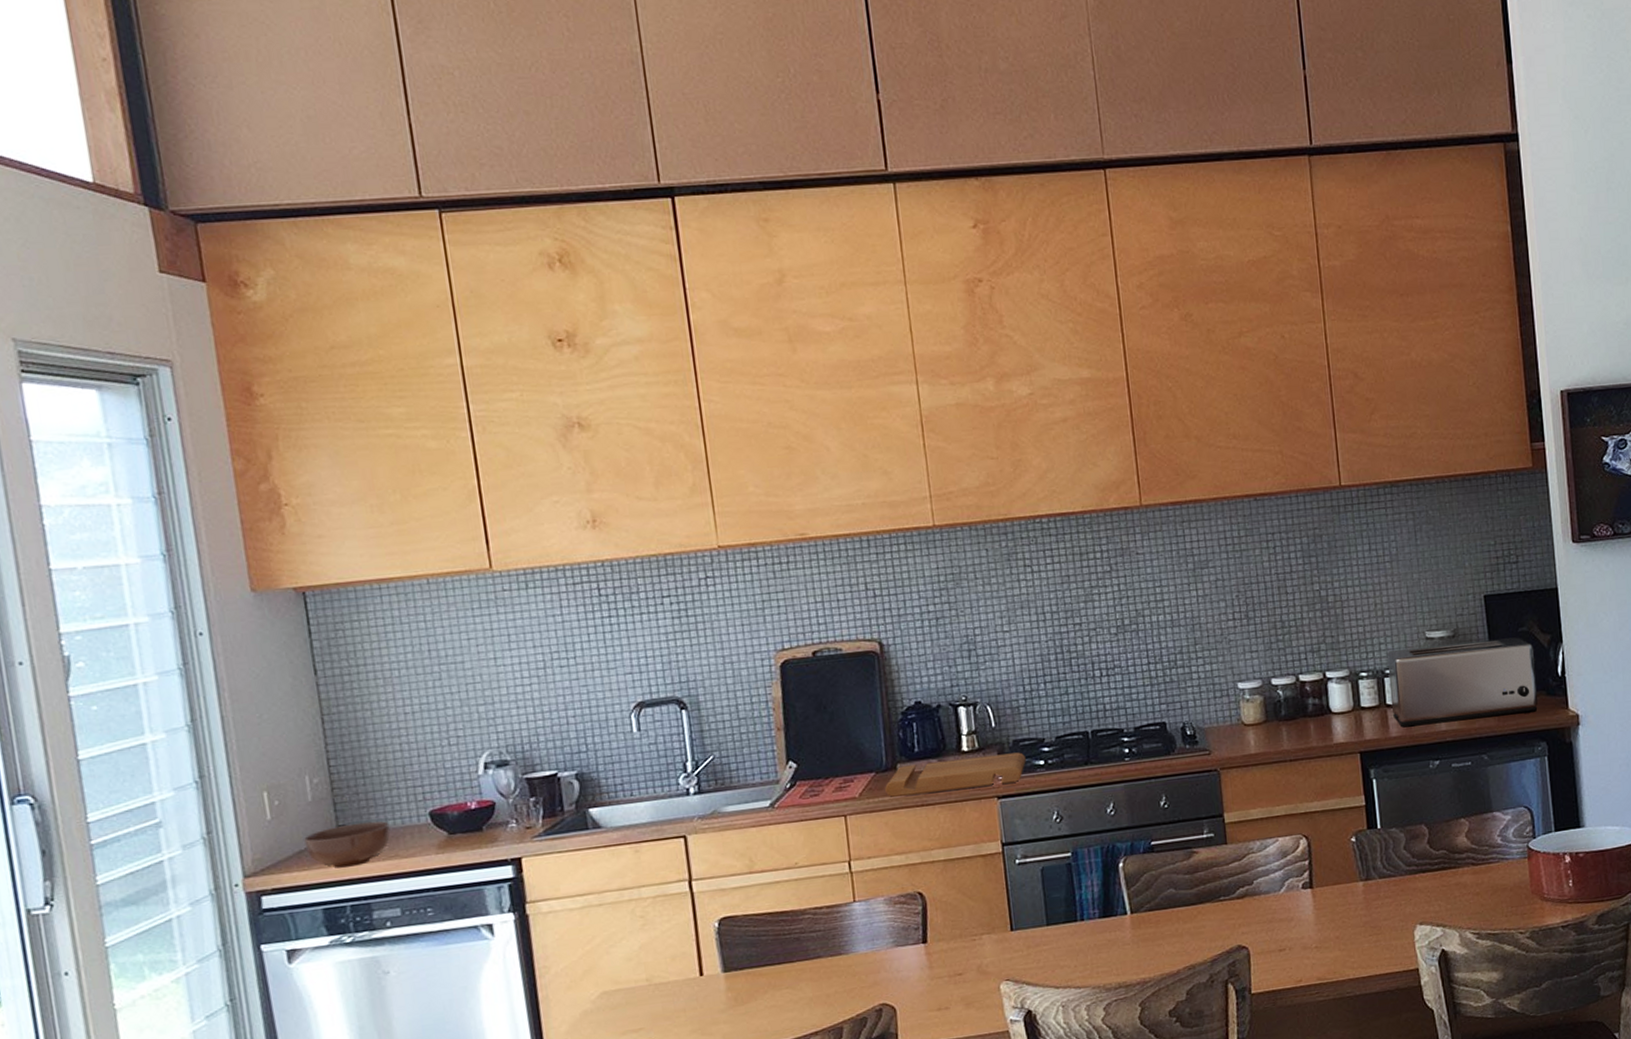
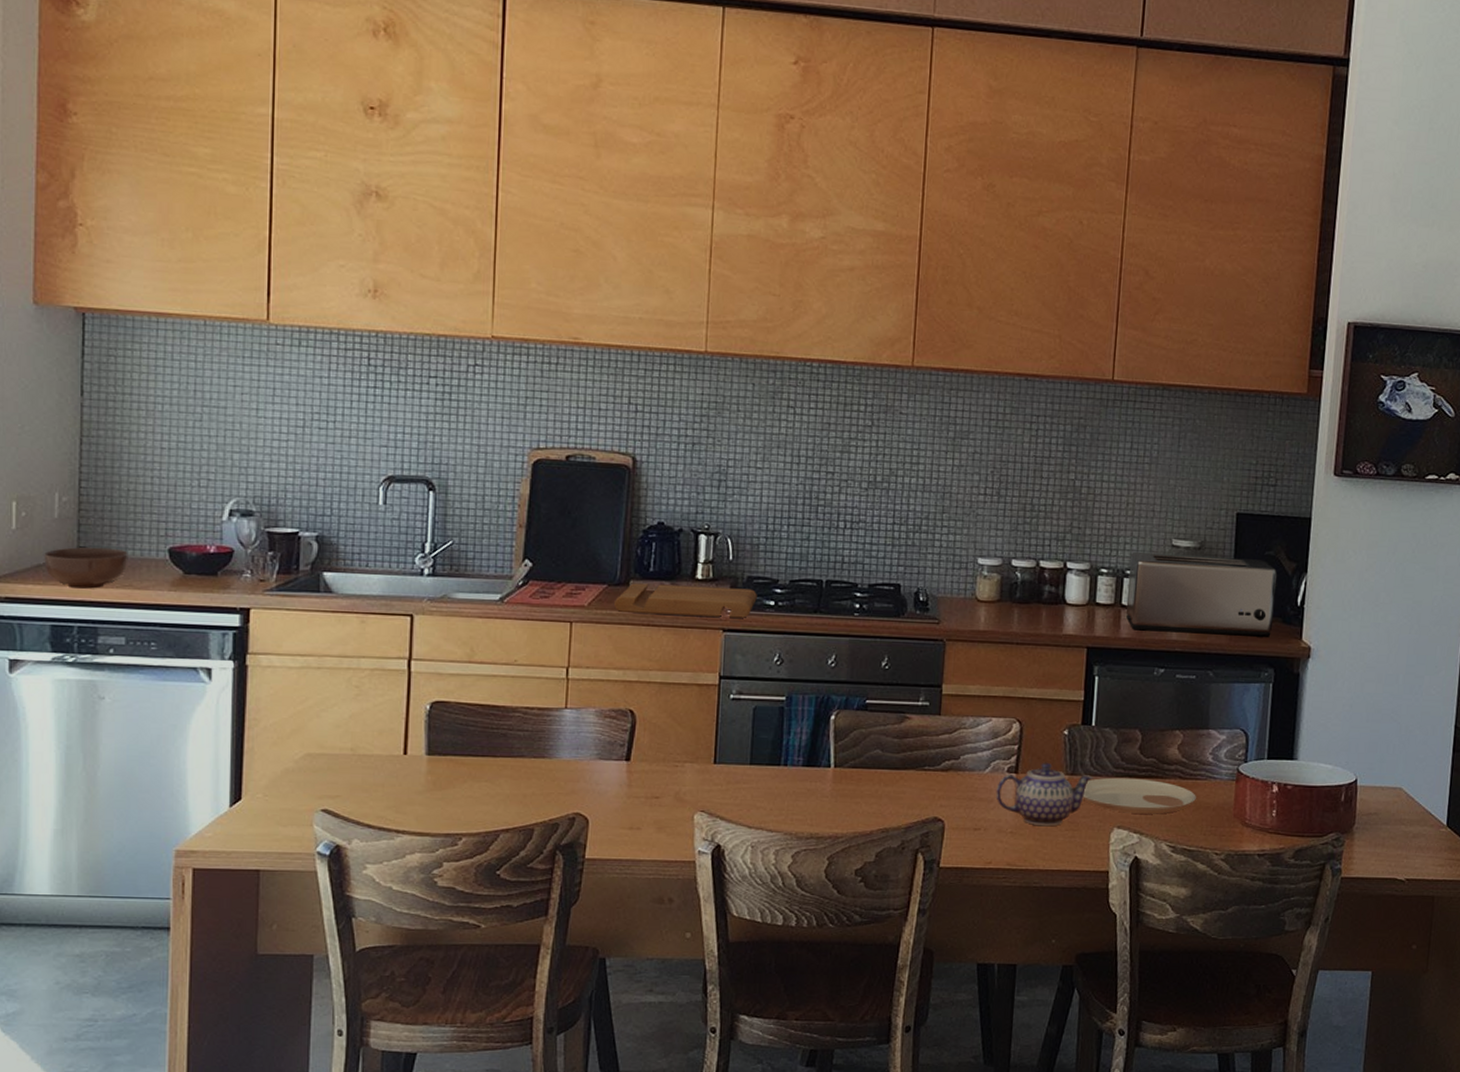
teapot: none [1294,872,1389,936] -> present [995,762,1094,827]
plate: none [1380,871,1492,909] -> present [1082,777,1196,814]

